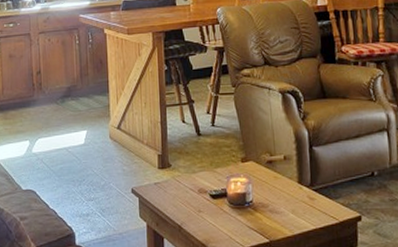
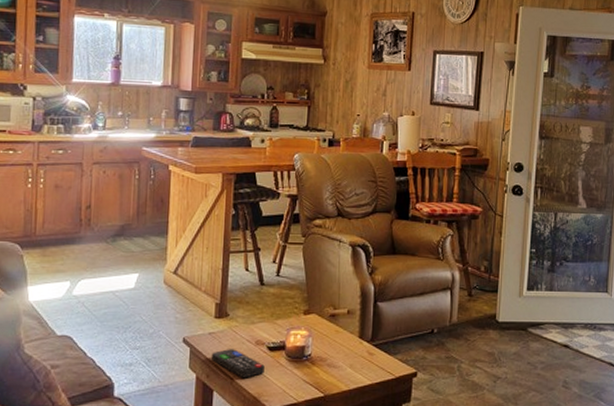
remote control: none [159,198,210,226] -> present [212,349,265,378]

